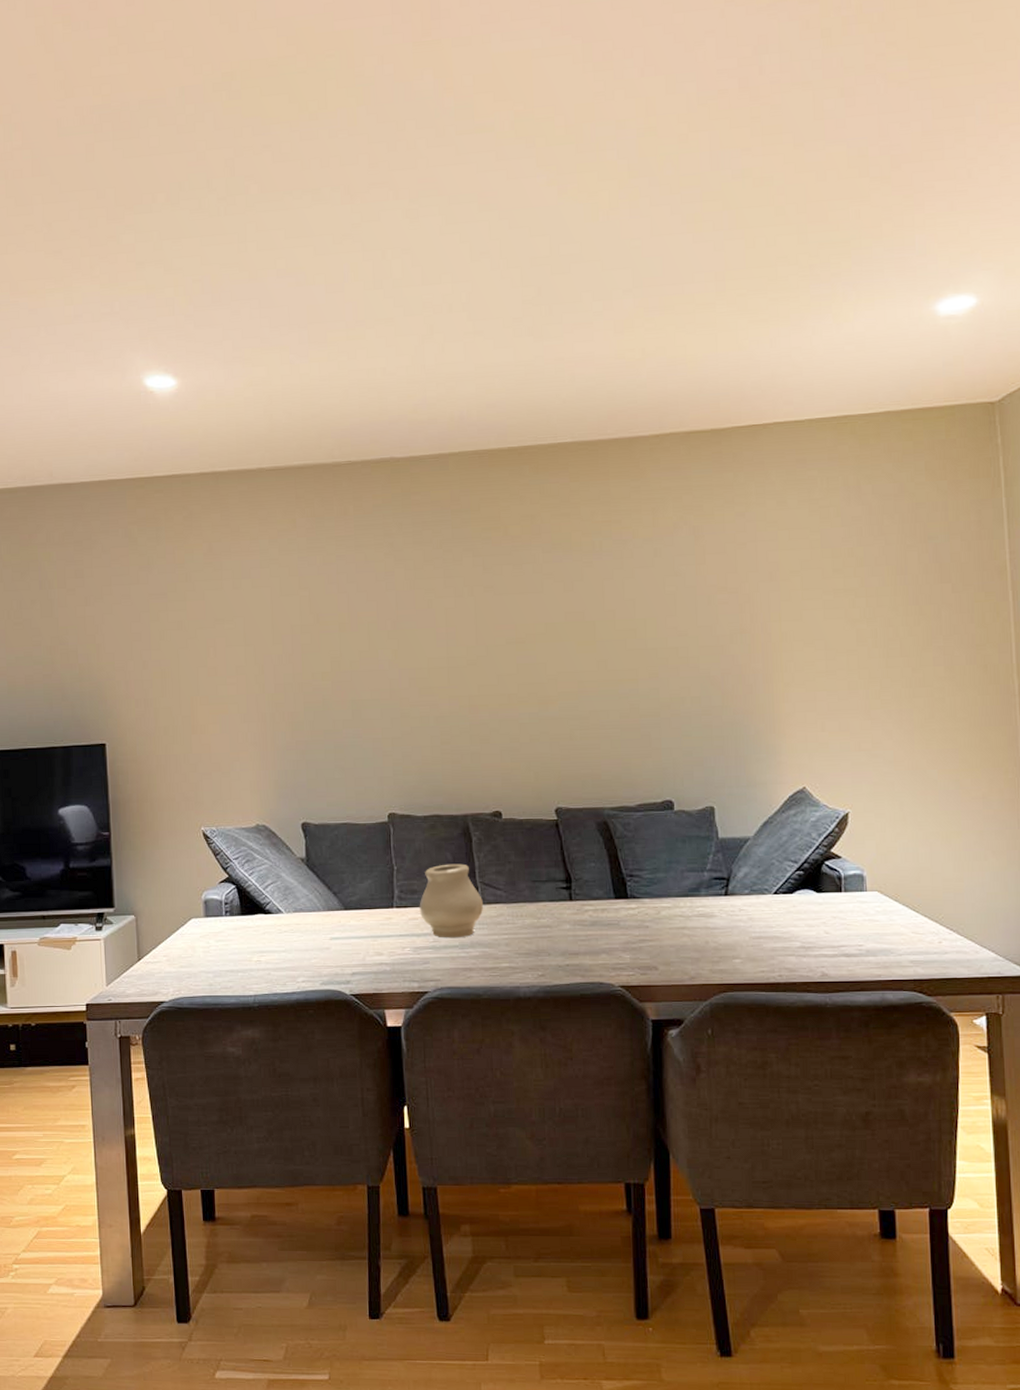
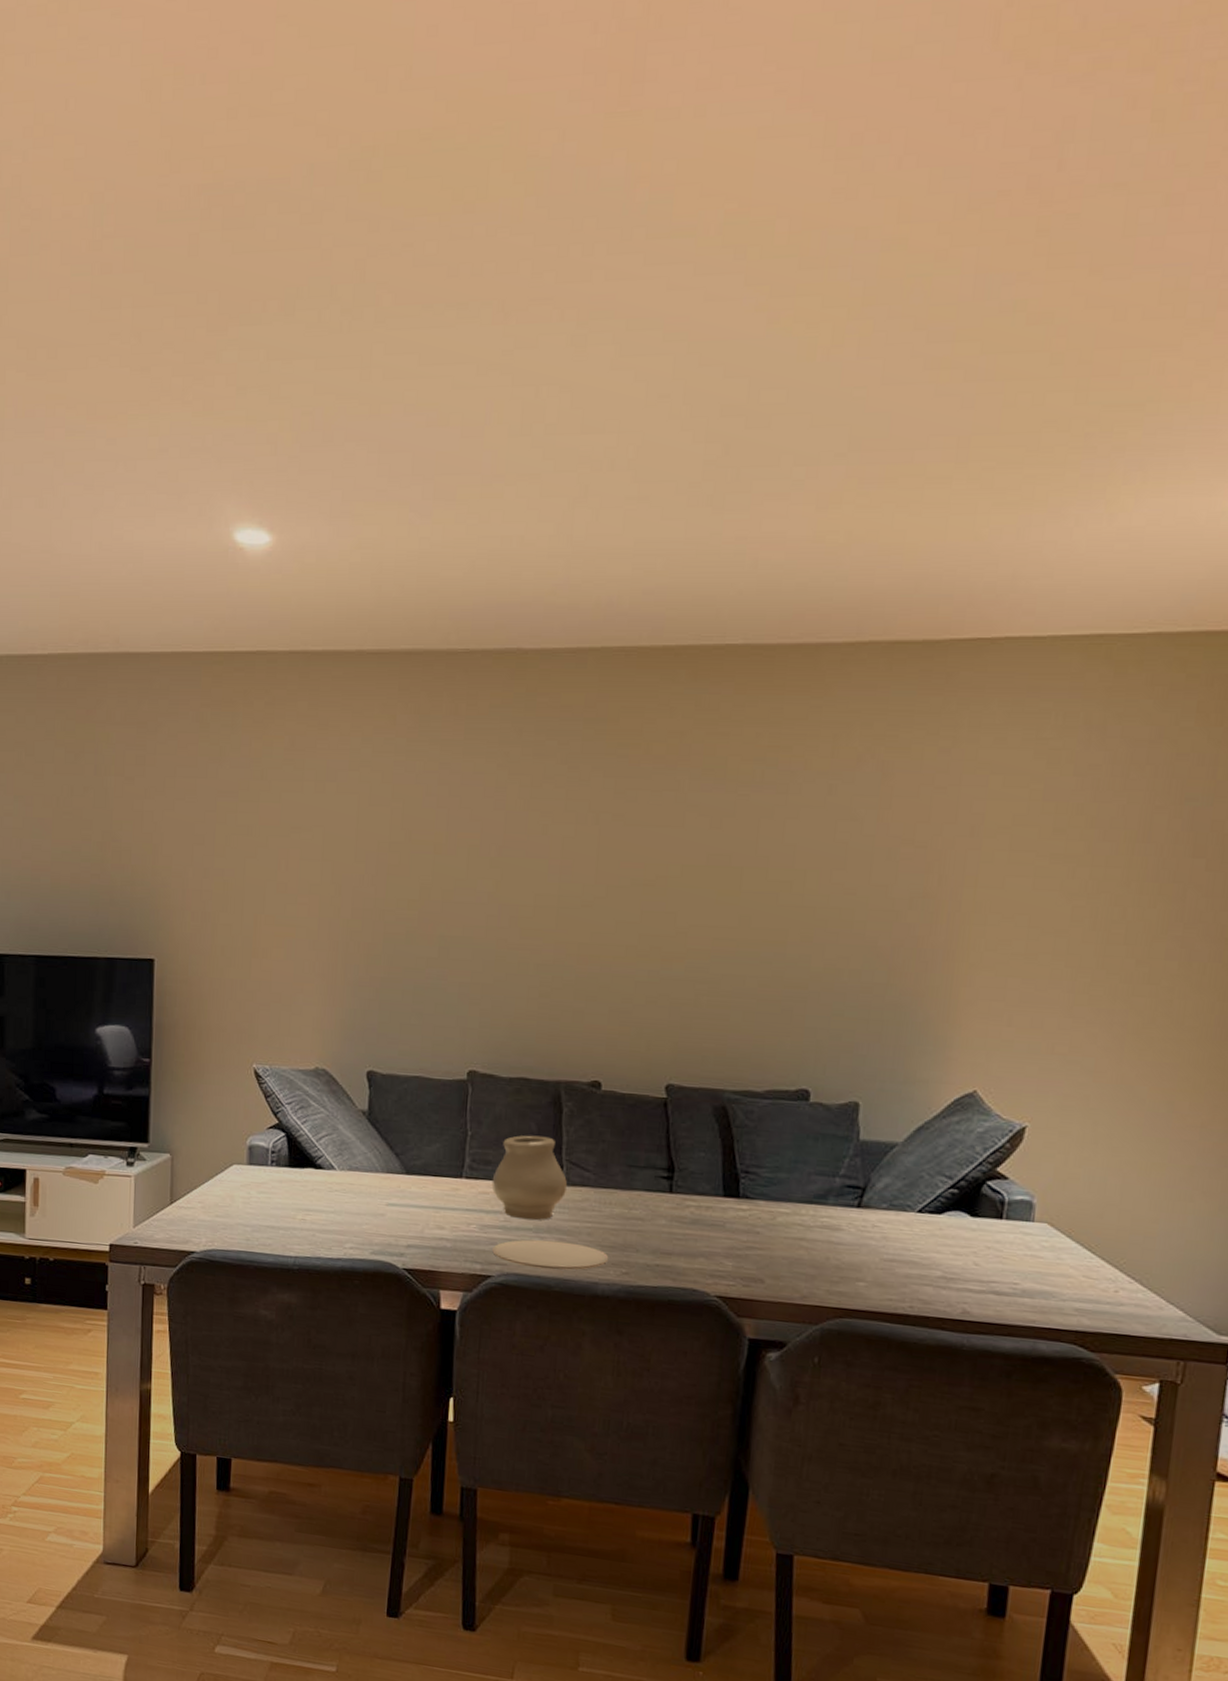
plate: none [426,954,526,980] -> present [492,1239,609,1270]

